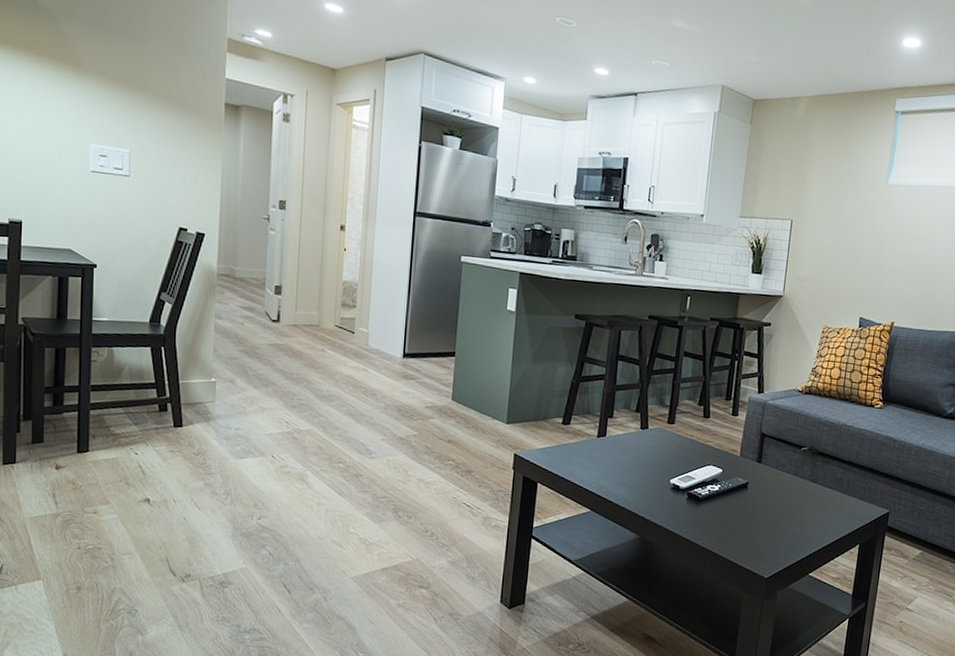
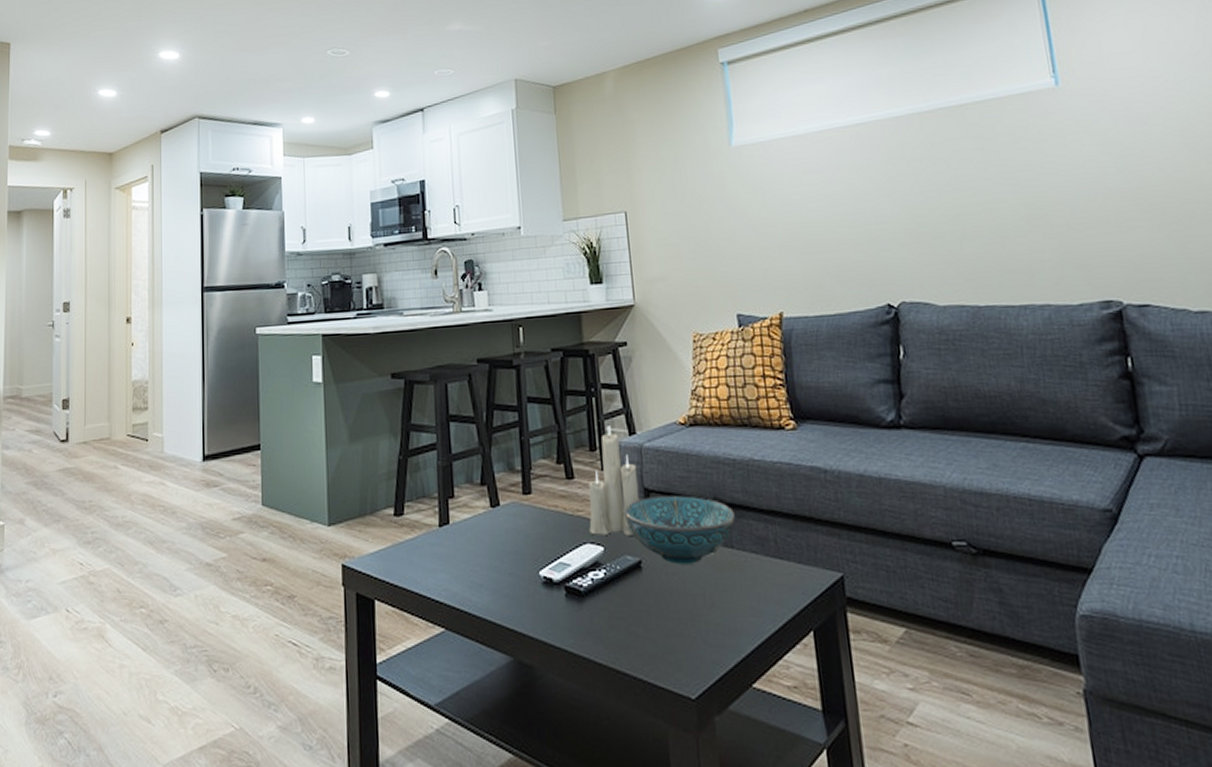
candle: none [714,384,759,465] -> present [588,426,640,536]
decorative bowl: none [742,439,825,490] -> present [623,495,737,565]

